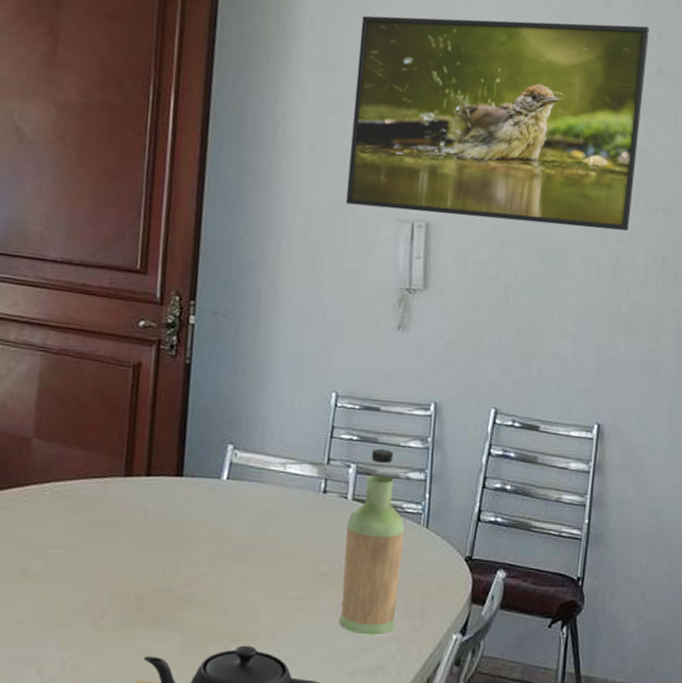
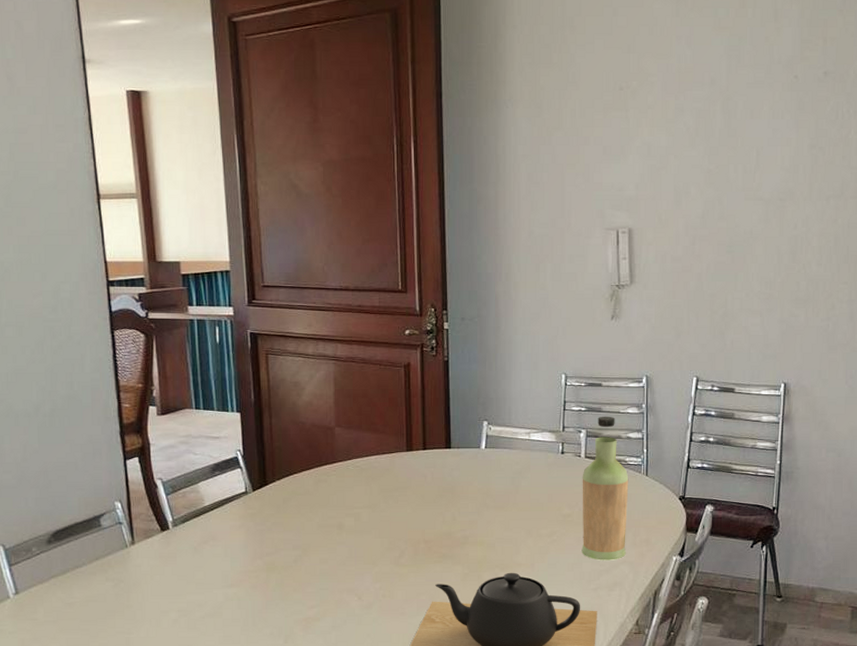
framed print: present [346,15,649,231] -> none [561,33,815,220]

